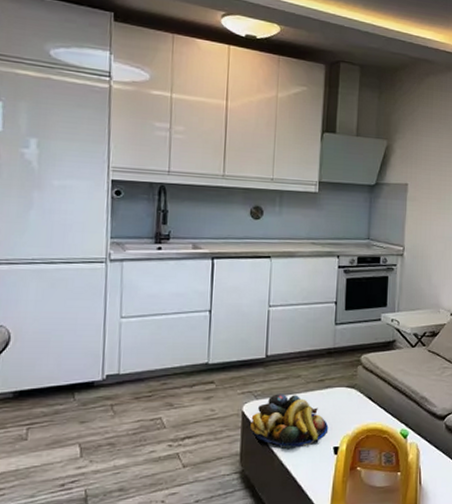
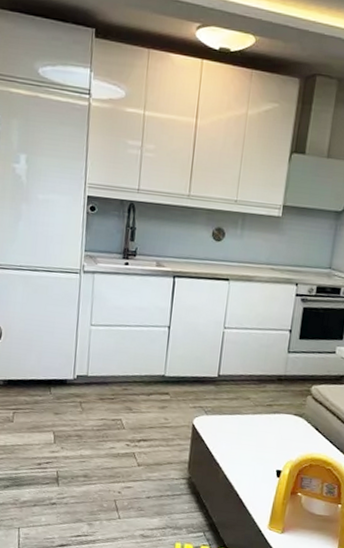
fruit bowl: present [250,394,329,450] -> none [199,412,273,465]

